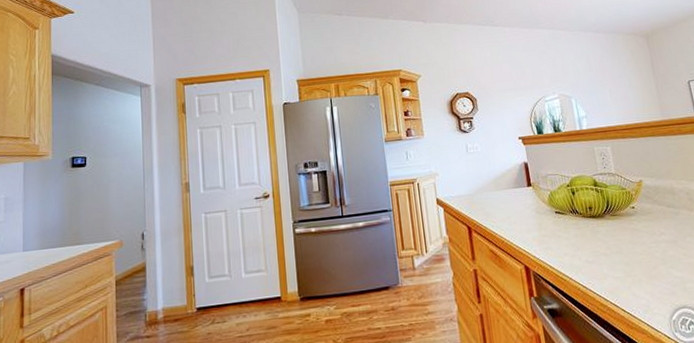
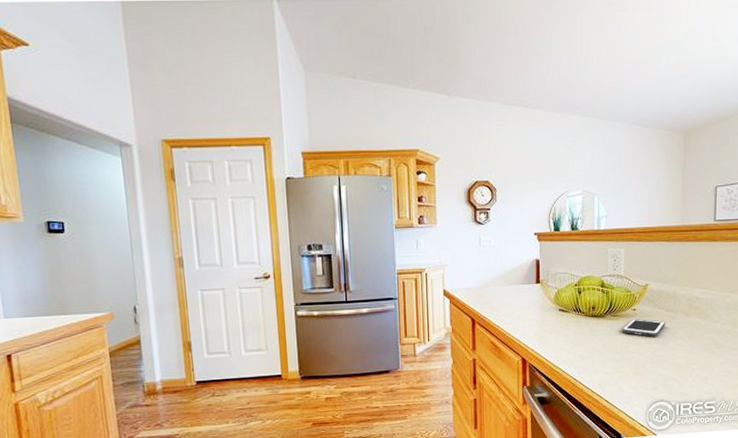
cell phone: none [624,216,670,236] -> present [622,318,665,337]

